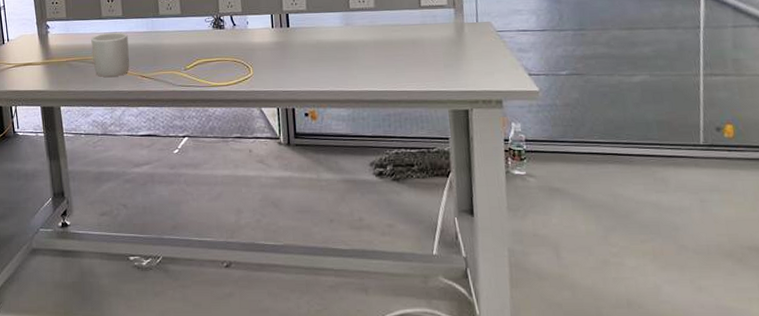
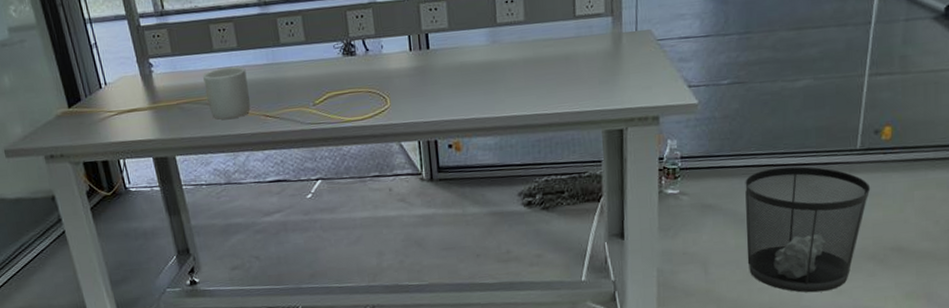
waste bin: none [590,157,720,287] -> present [745,166,871,293]

